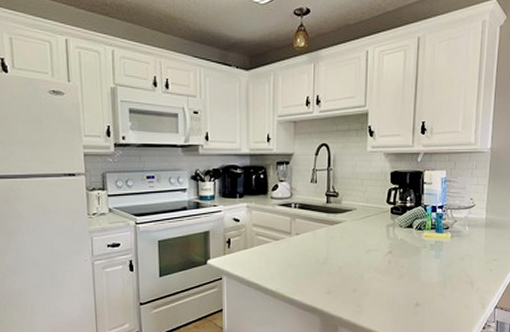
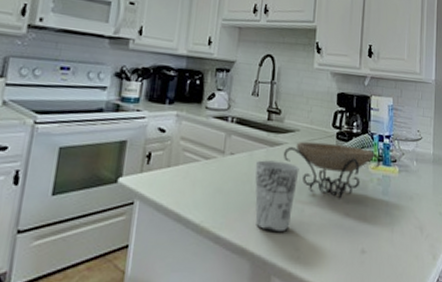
cup: none [318,237,358,294] -> present [255,160,300,233]
decorative bowl: none [342,217,433,264] -> present [283,141,380,199]

